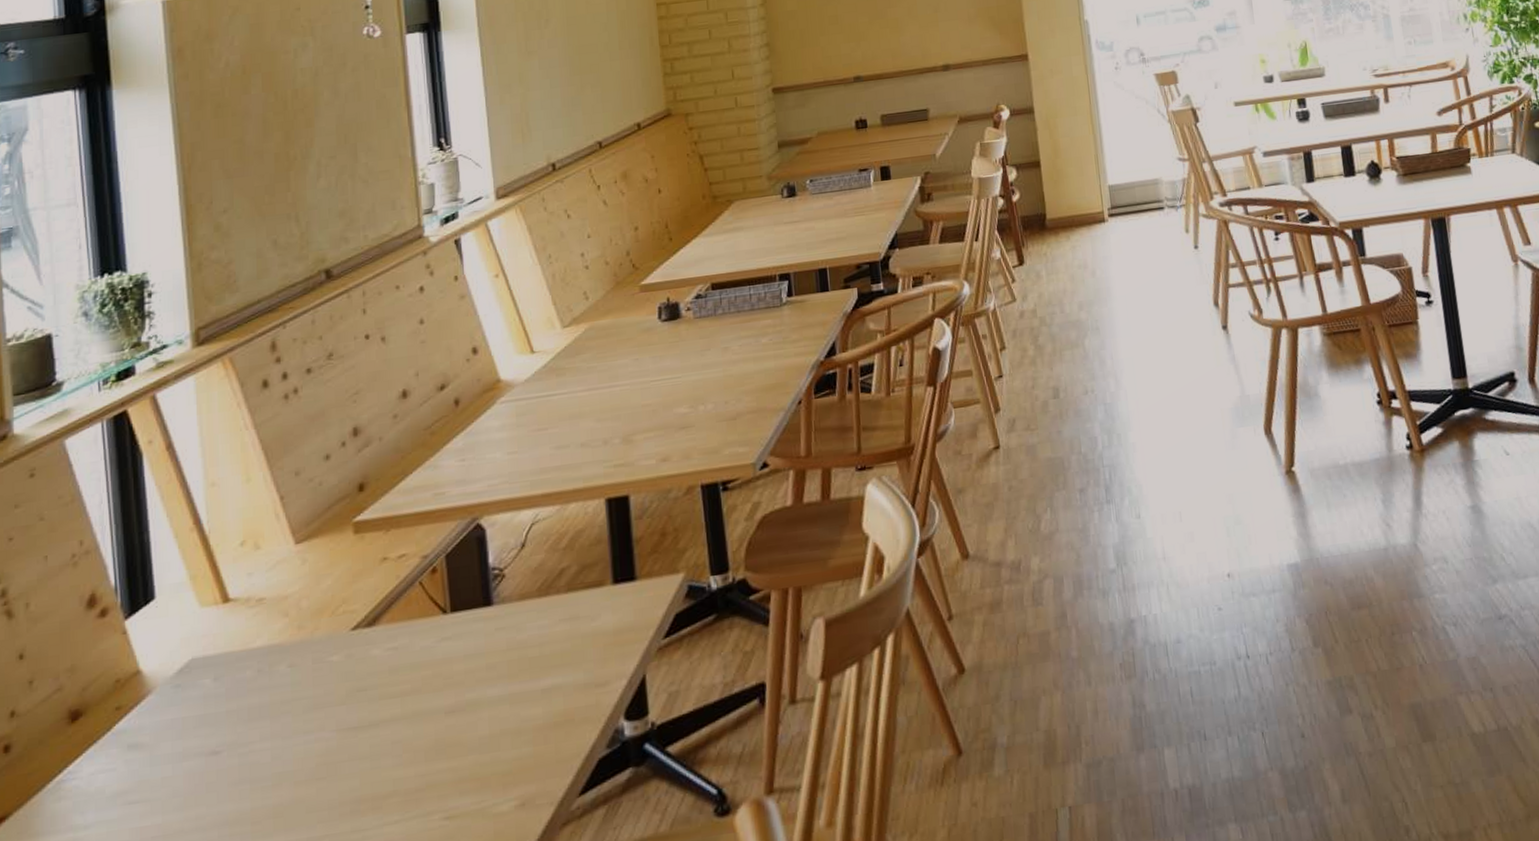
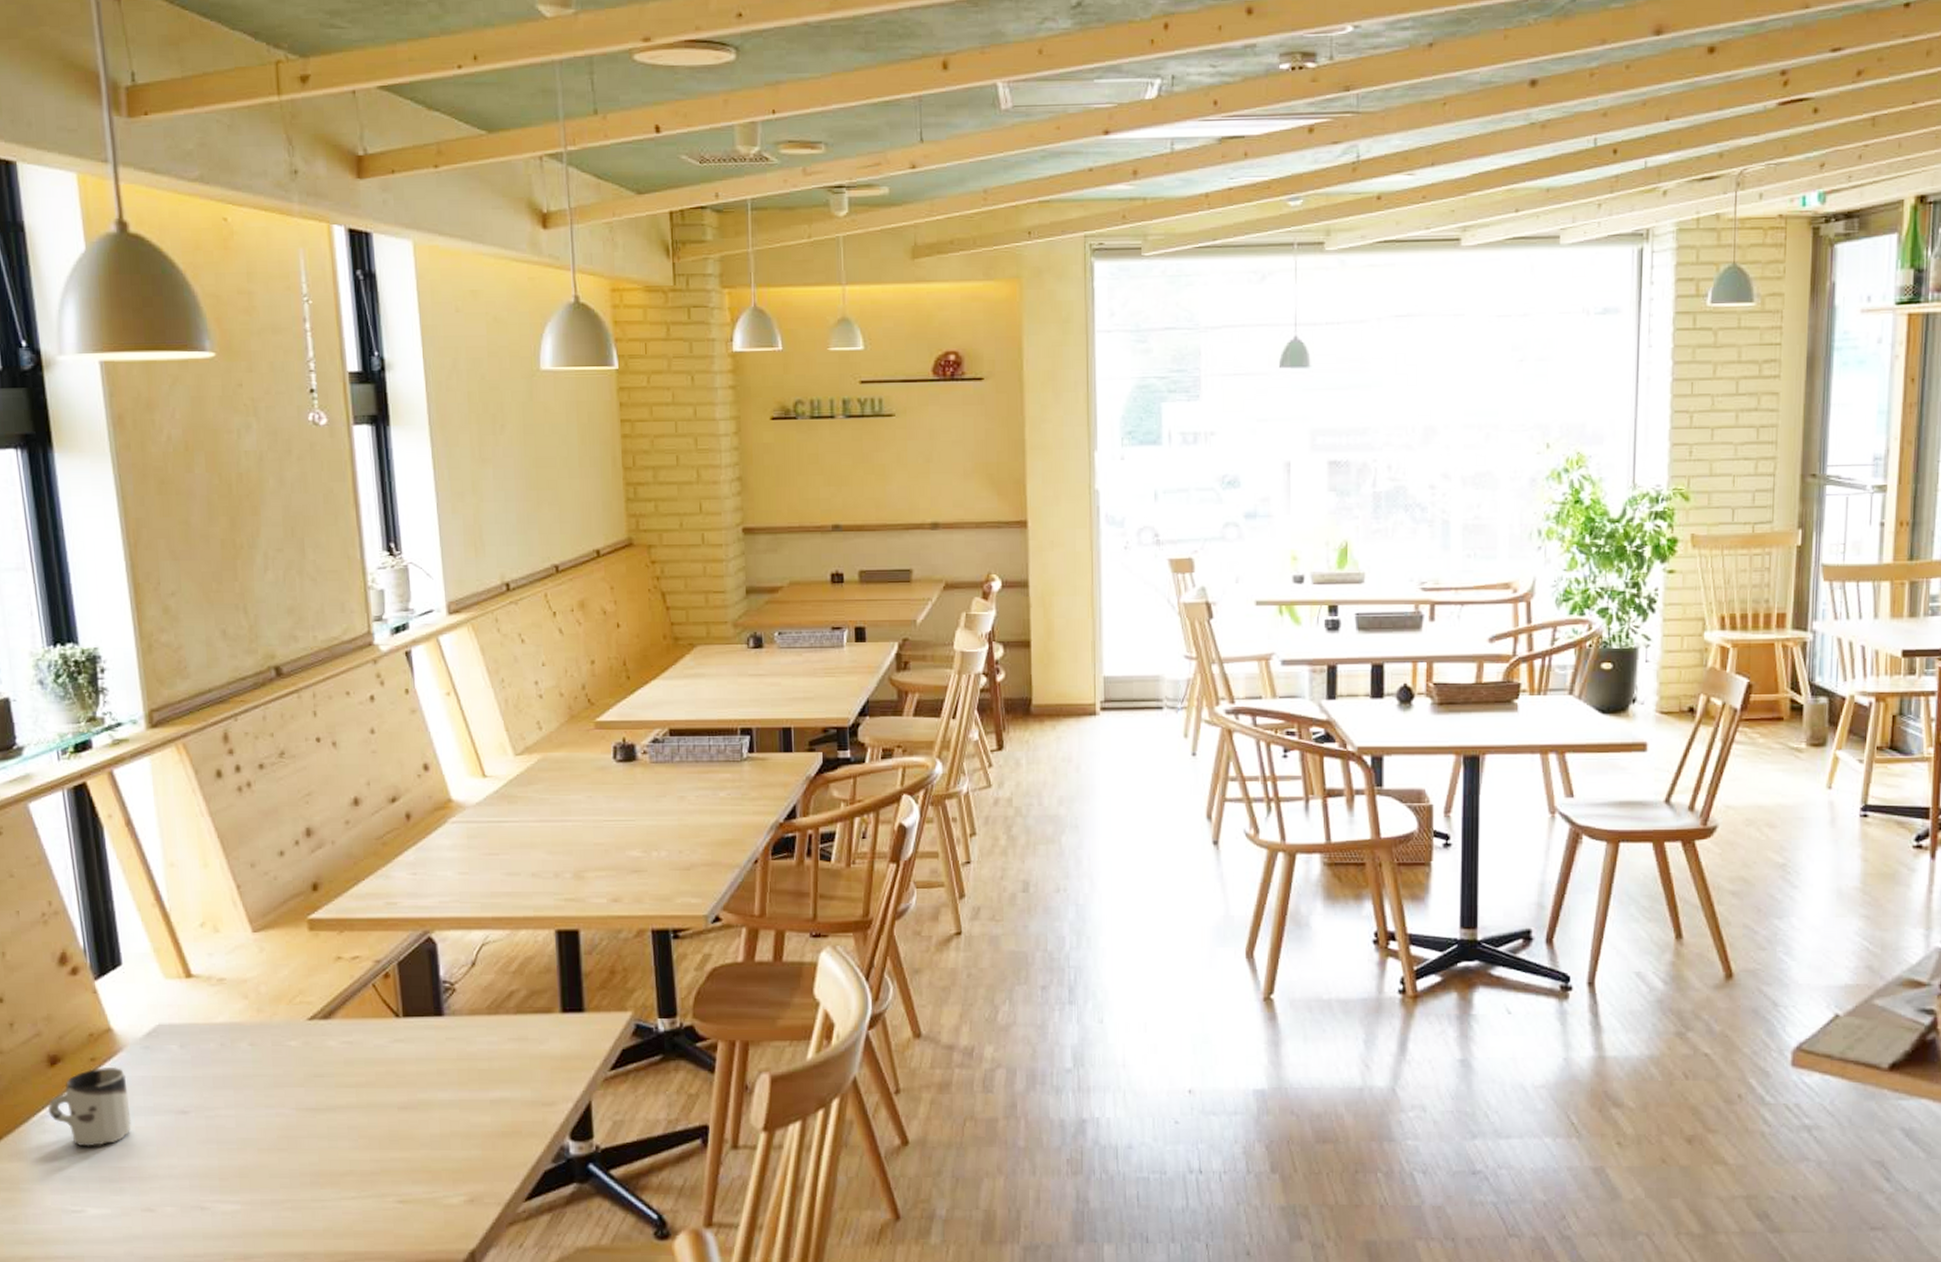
cup: none [65,712,157,811] -> present [47,1066,131,1147]

